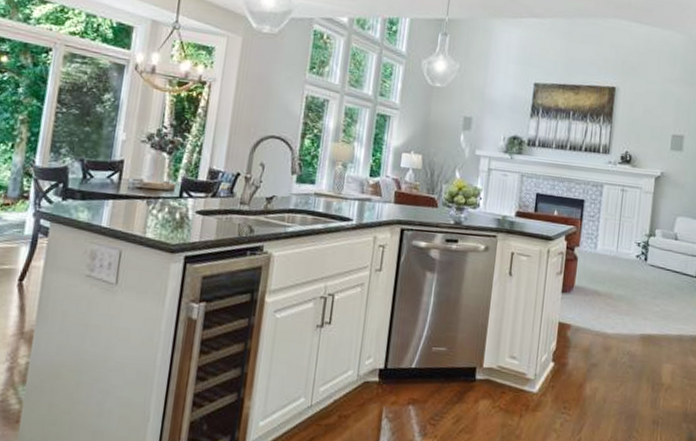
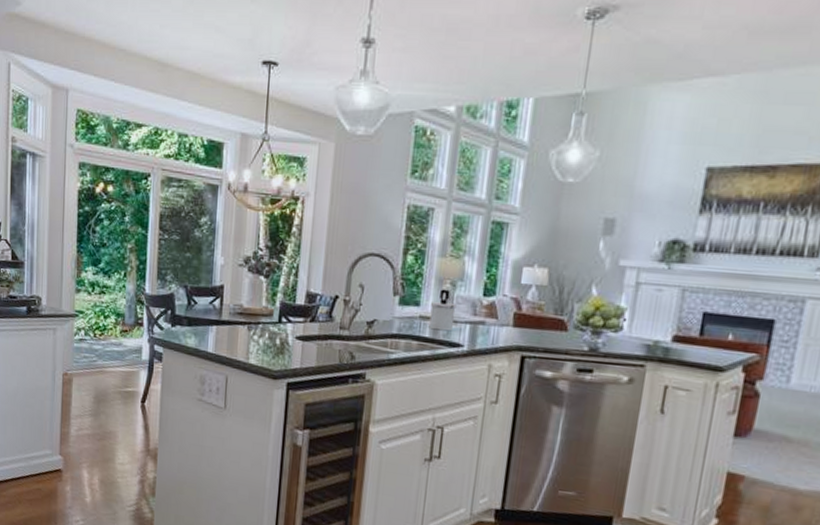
soap dispenser: none [322,169,347,207] -> present [429,289,457,332]

